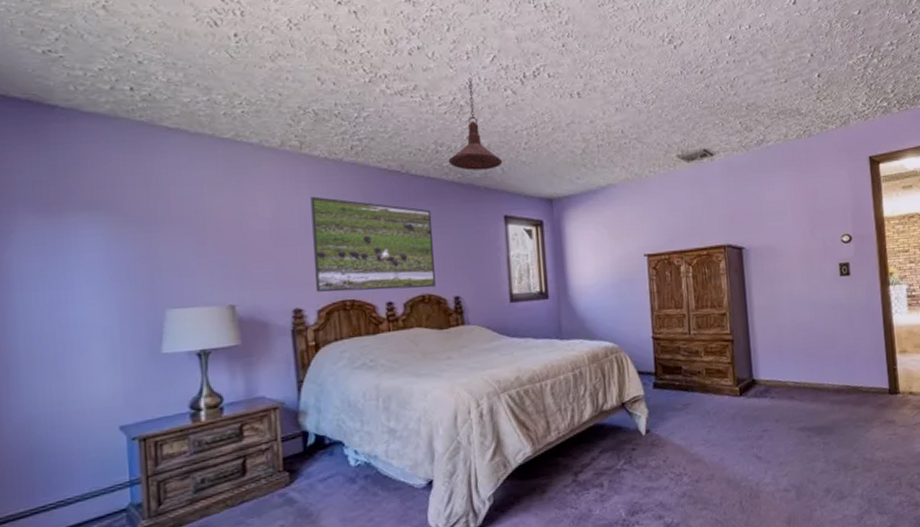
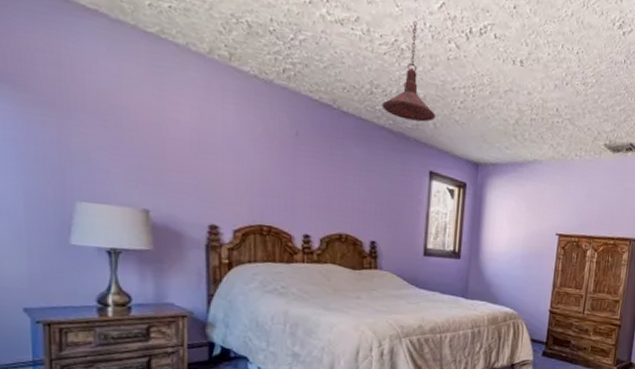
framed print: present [310,196,436,293] -> none [233,113,358,229]

